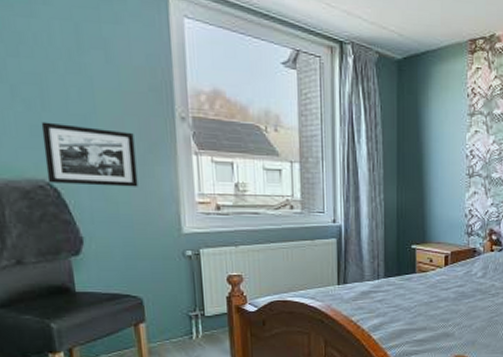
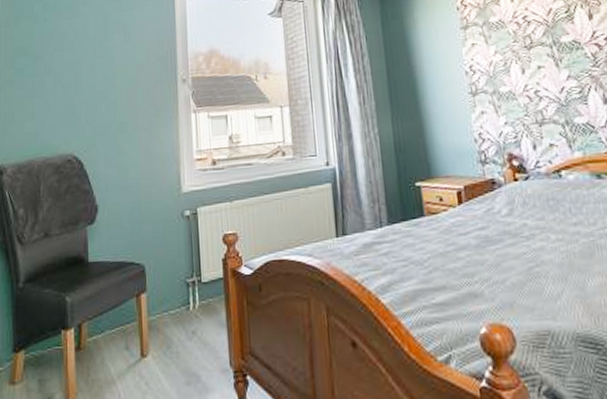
picture frame: present [41,122,138,187] -> none [73,100,145,157]

